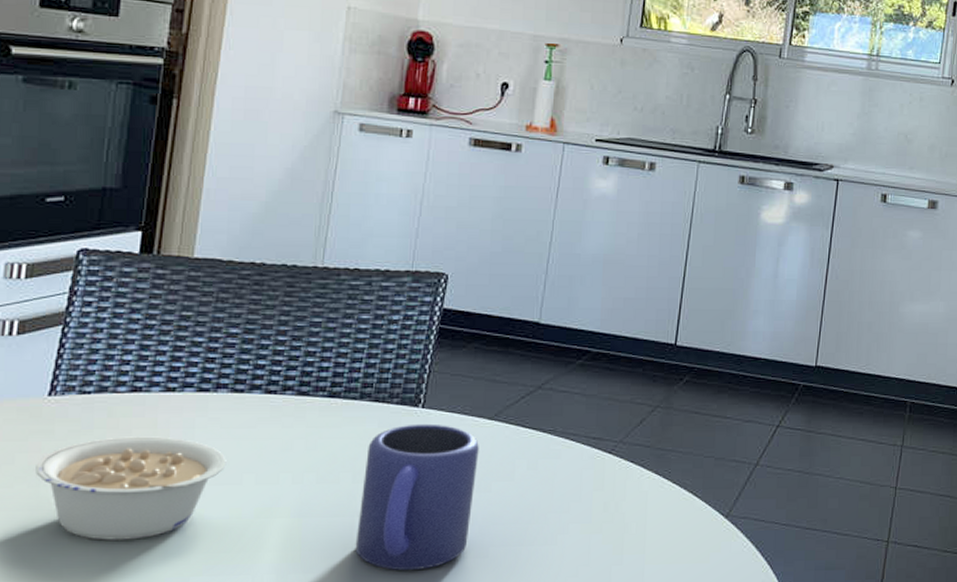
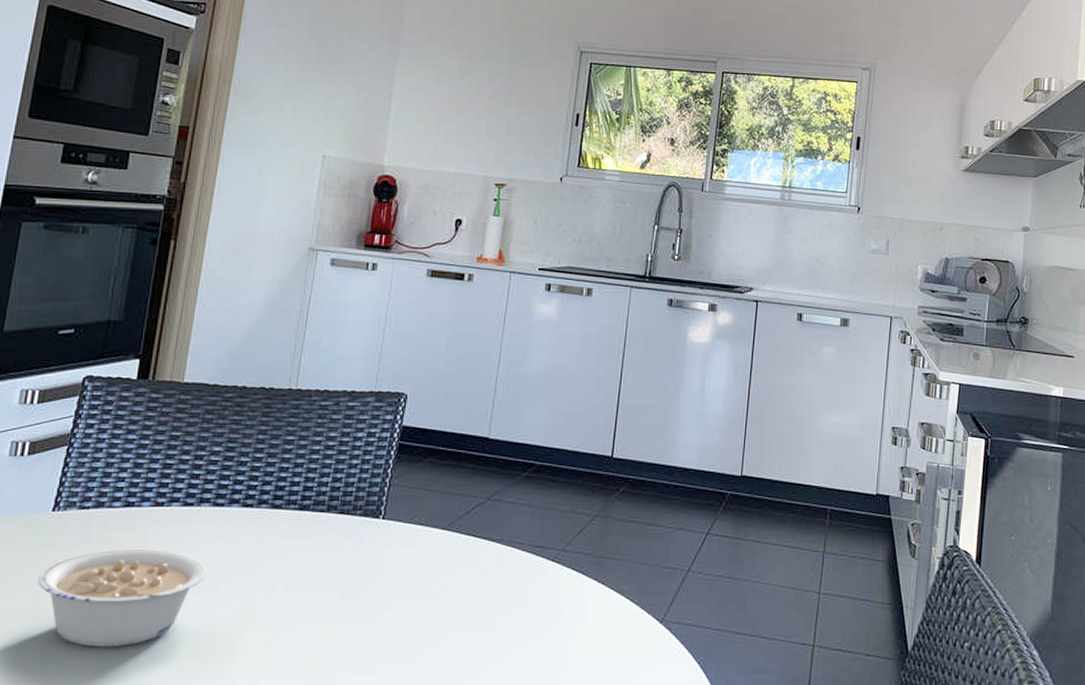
mug: present [355,423,479,571] -> none [320,534,434,676]

